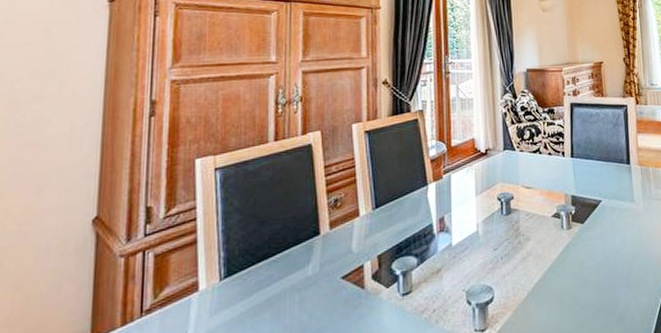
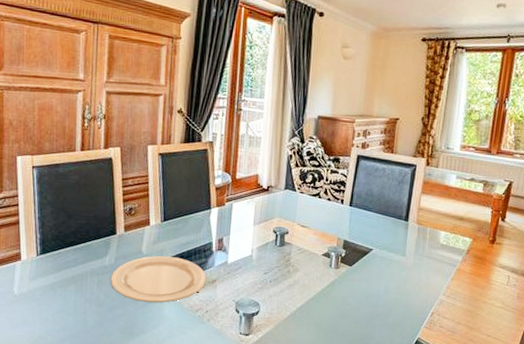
plate: none [315,249,431,316] -> present [110,255,207,303]

